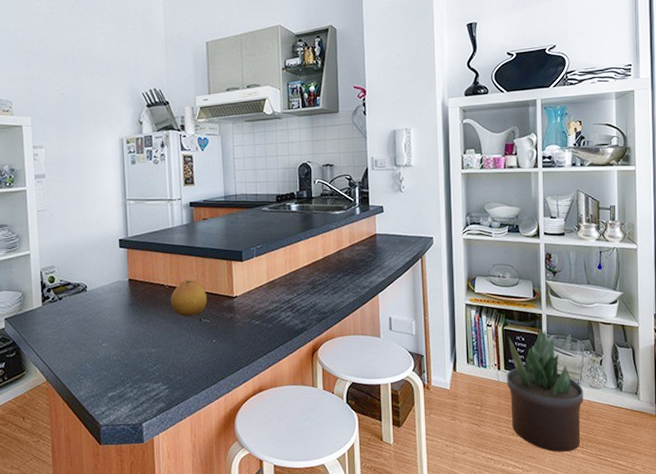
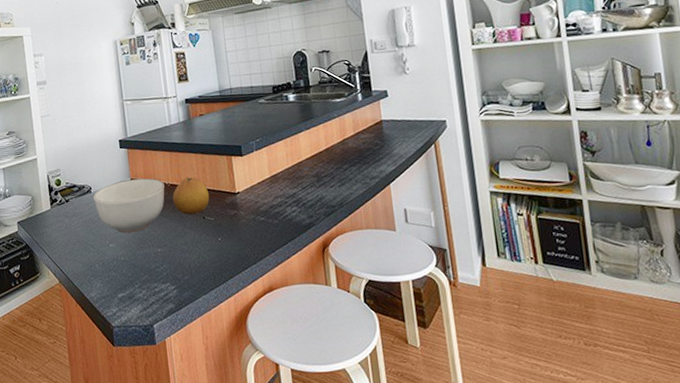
bowl: none [88,279,163,333] -> present [93,178,165,233]
planter: present [506,329,584,452] -> none [544,216,645,358]

